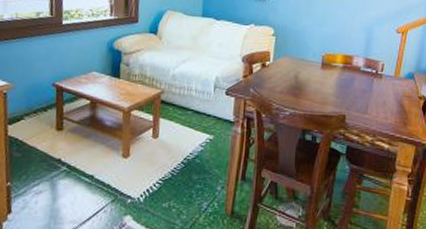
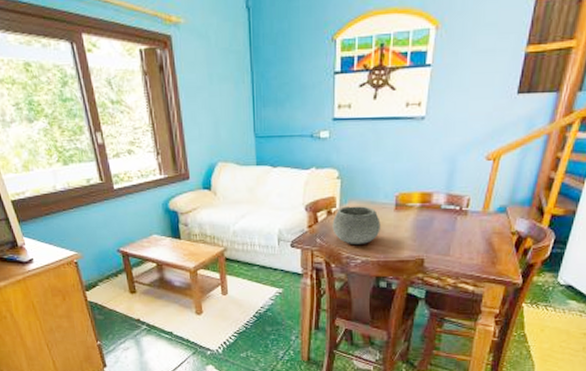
bowl: none [265,61,309,97] -> present [332,206,381,244]

